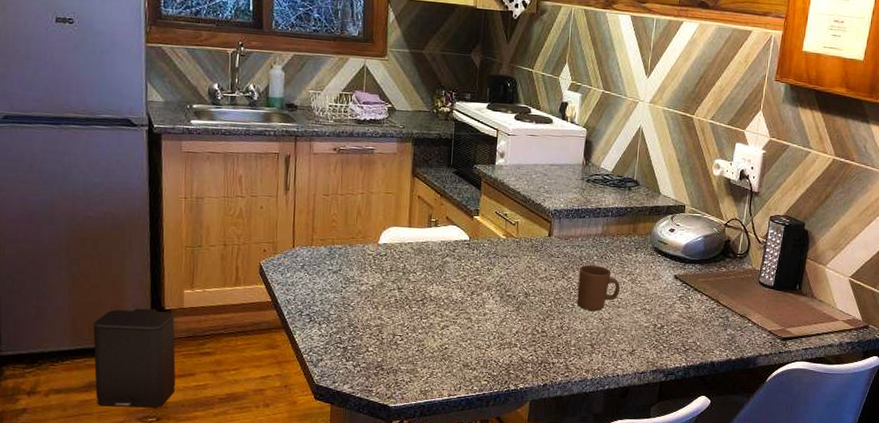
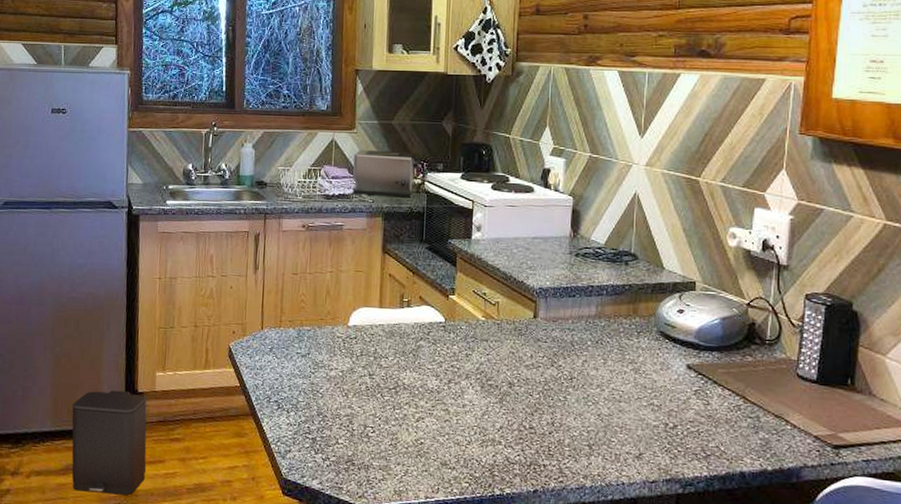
toaster: none [383,76,448,125] -> present [352,149,419,198]
mug: present [576,264,621,311] -> none [569,351,621,405]

